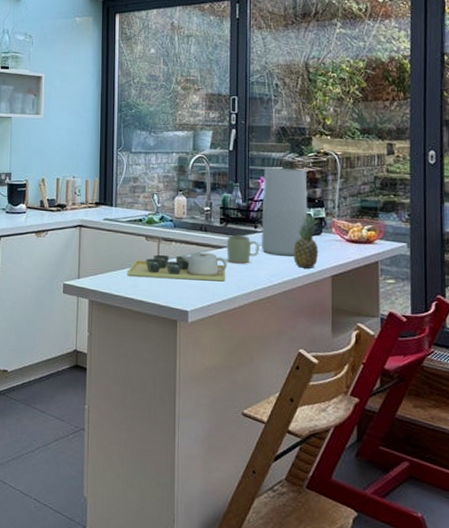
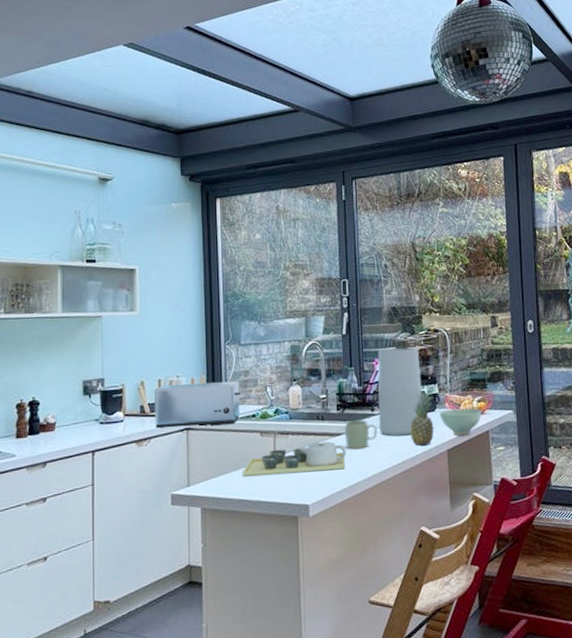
toaster: none [52,184,130,225] -> present [154,381,241,429]
bowl: none [325,235,372,263] -> present [439,408,482,436]

